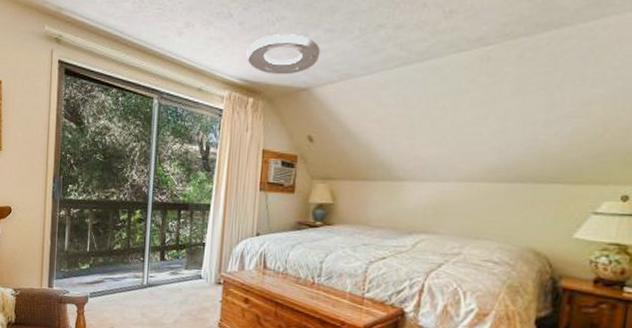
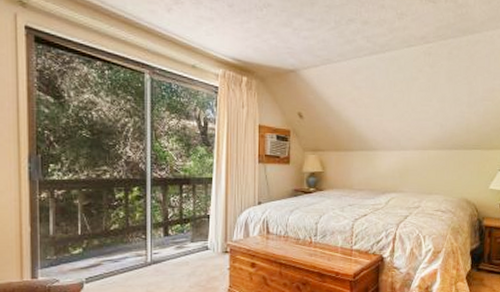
ceiling light: present [246,34,321,75] -> none [238,19,304,57]

